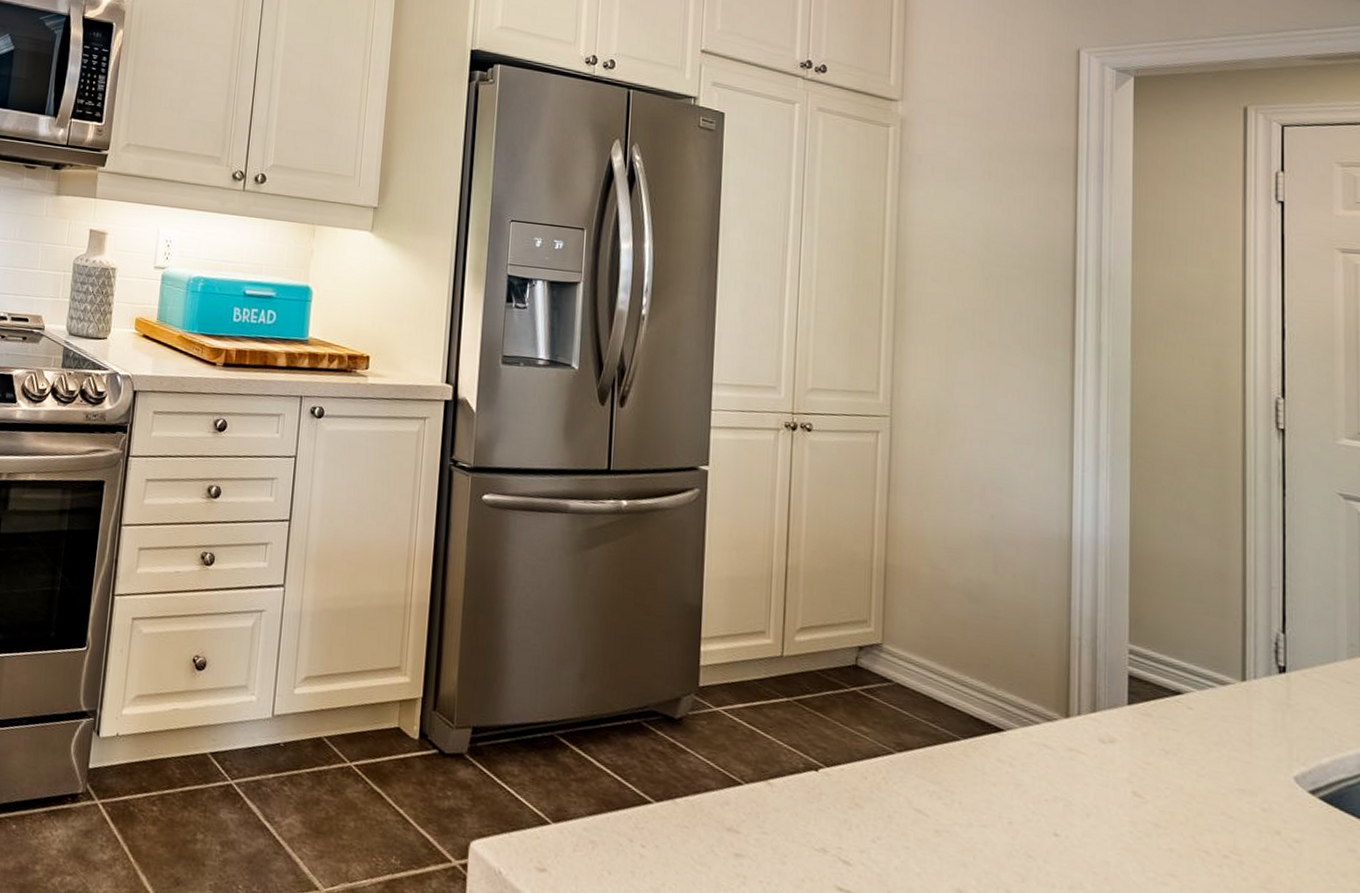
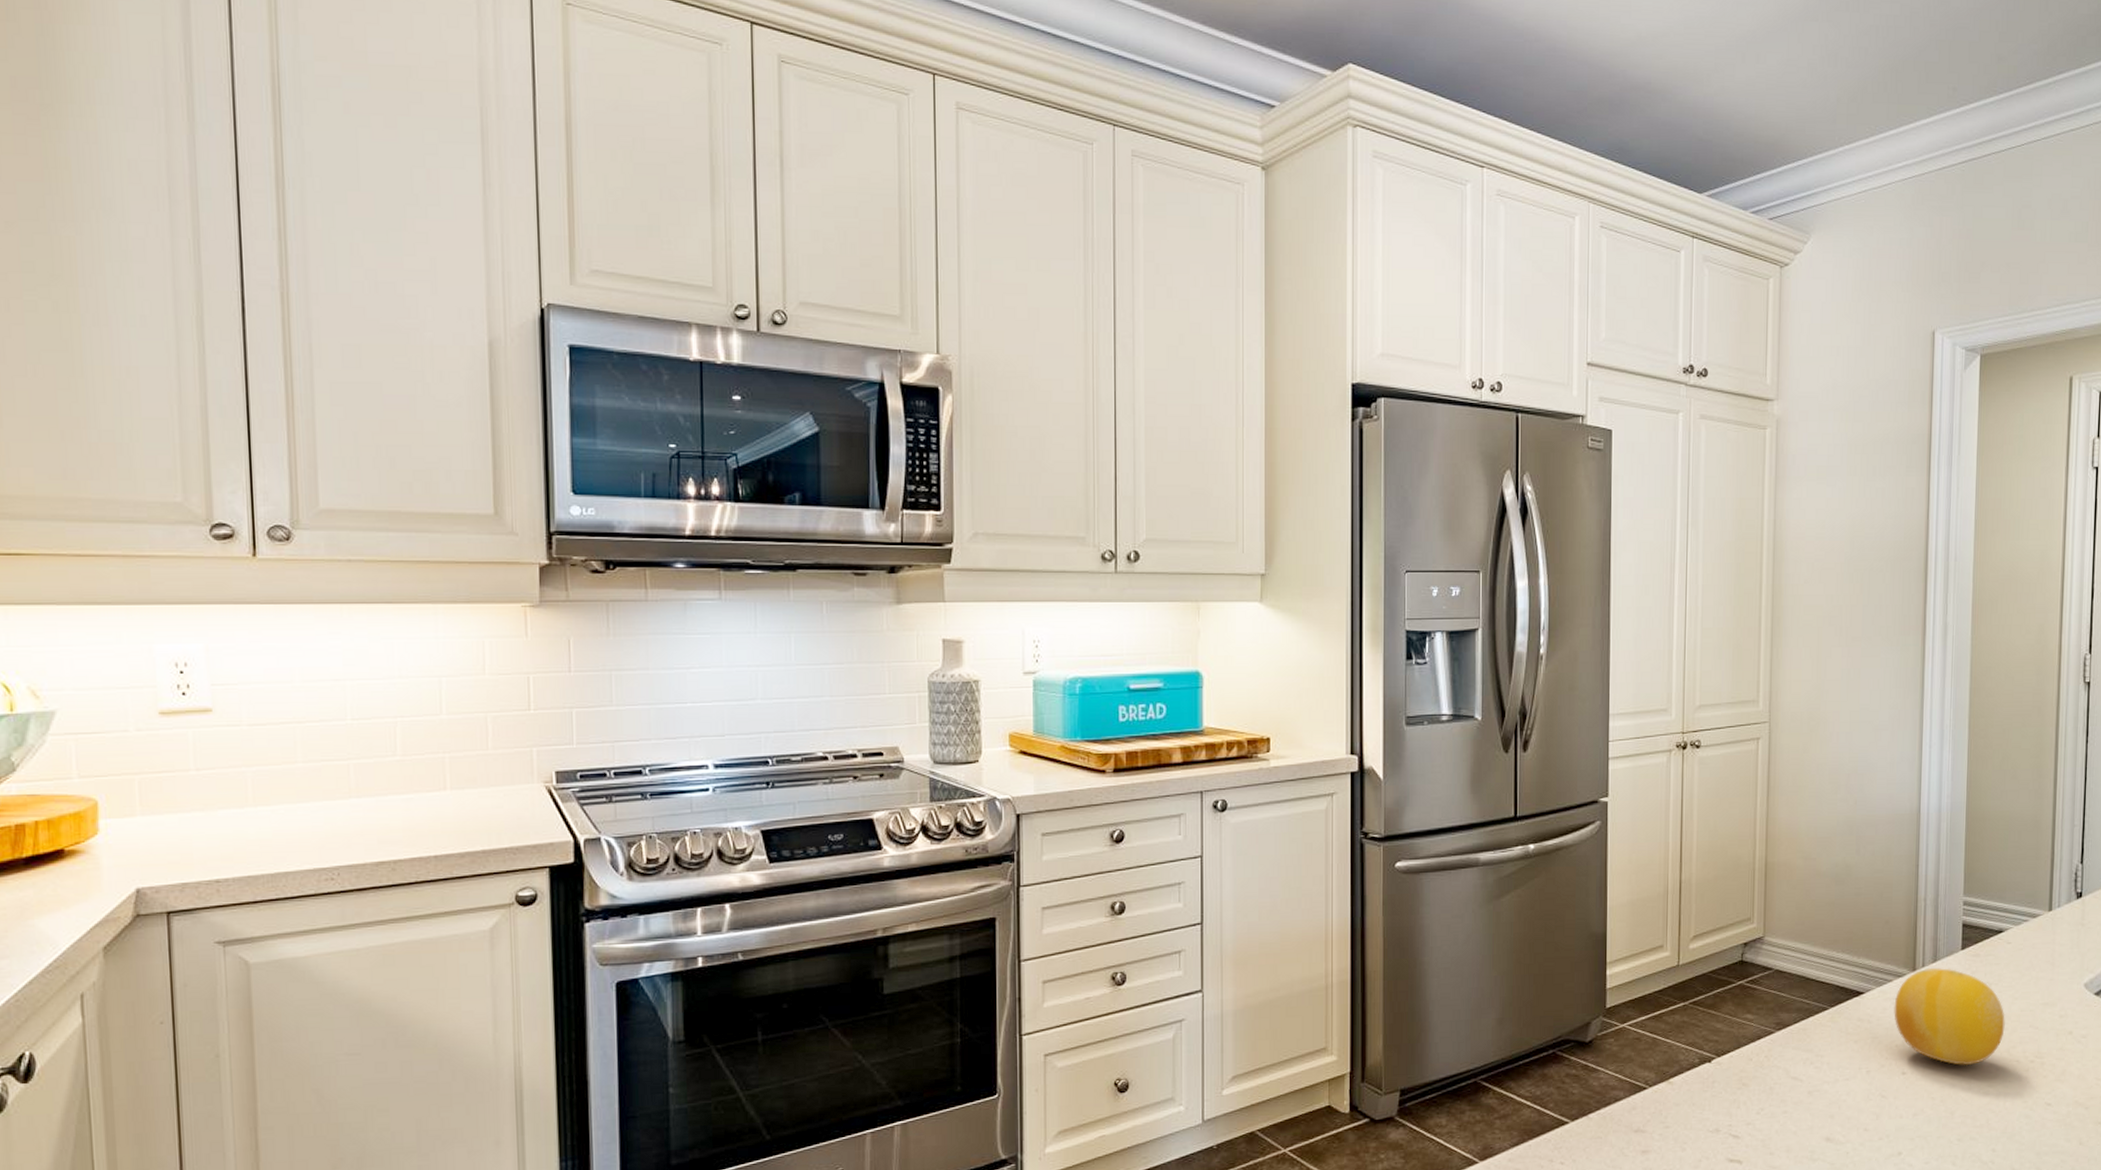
fruit: none [1042,717,1188,844] -> present [1894,967,2005,1066]

